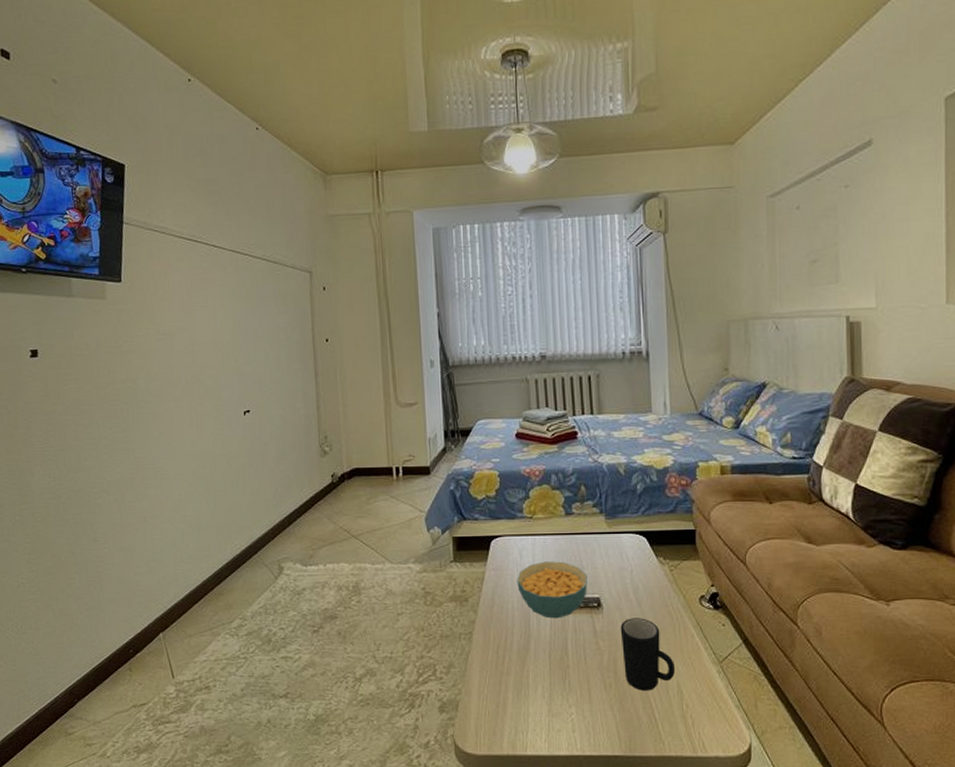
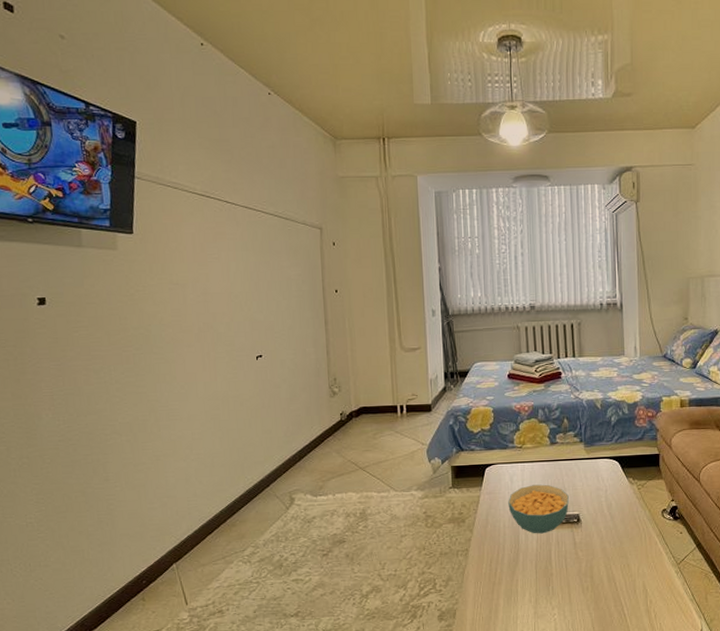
mug: present [620,618,676,691] -> none [596,530,642,591]

